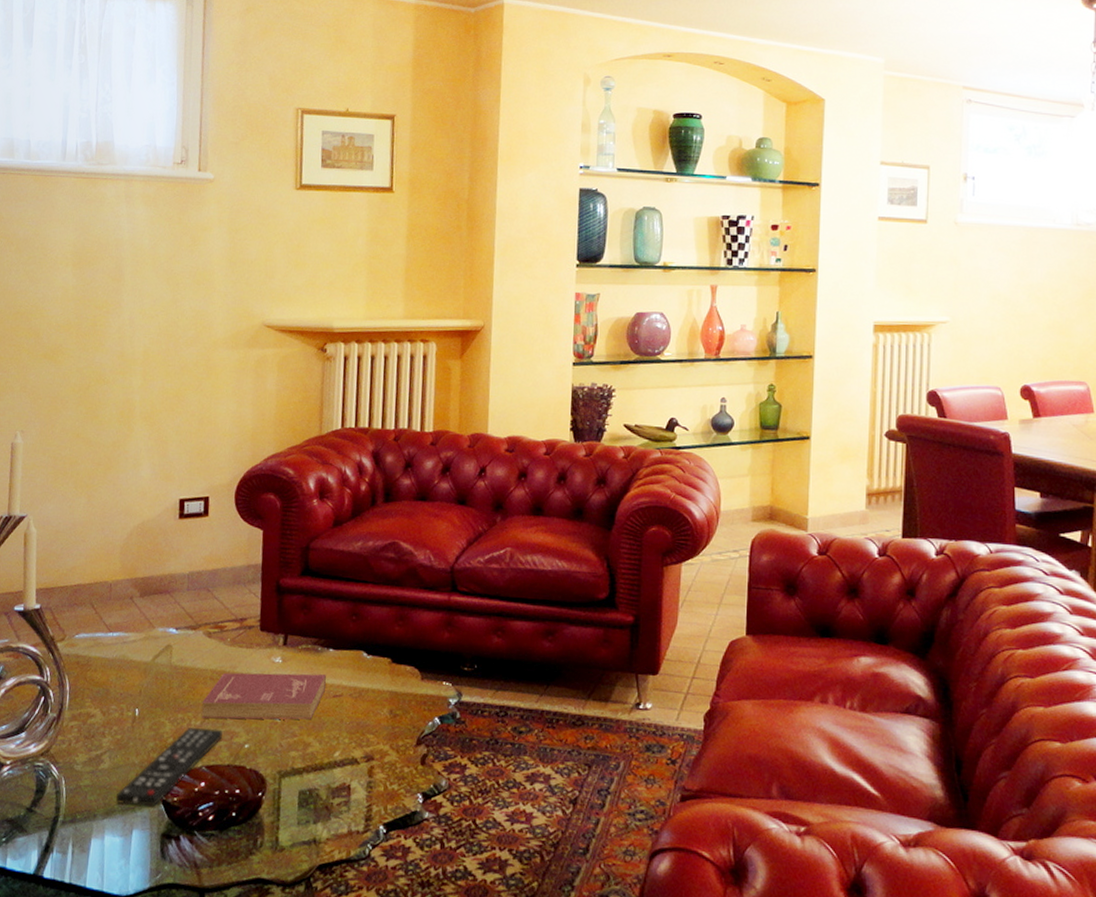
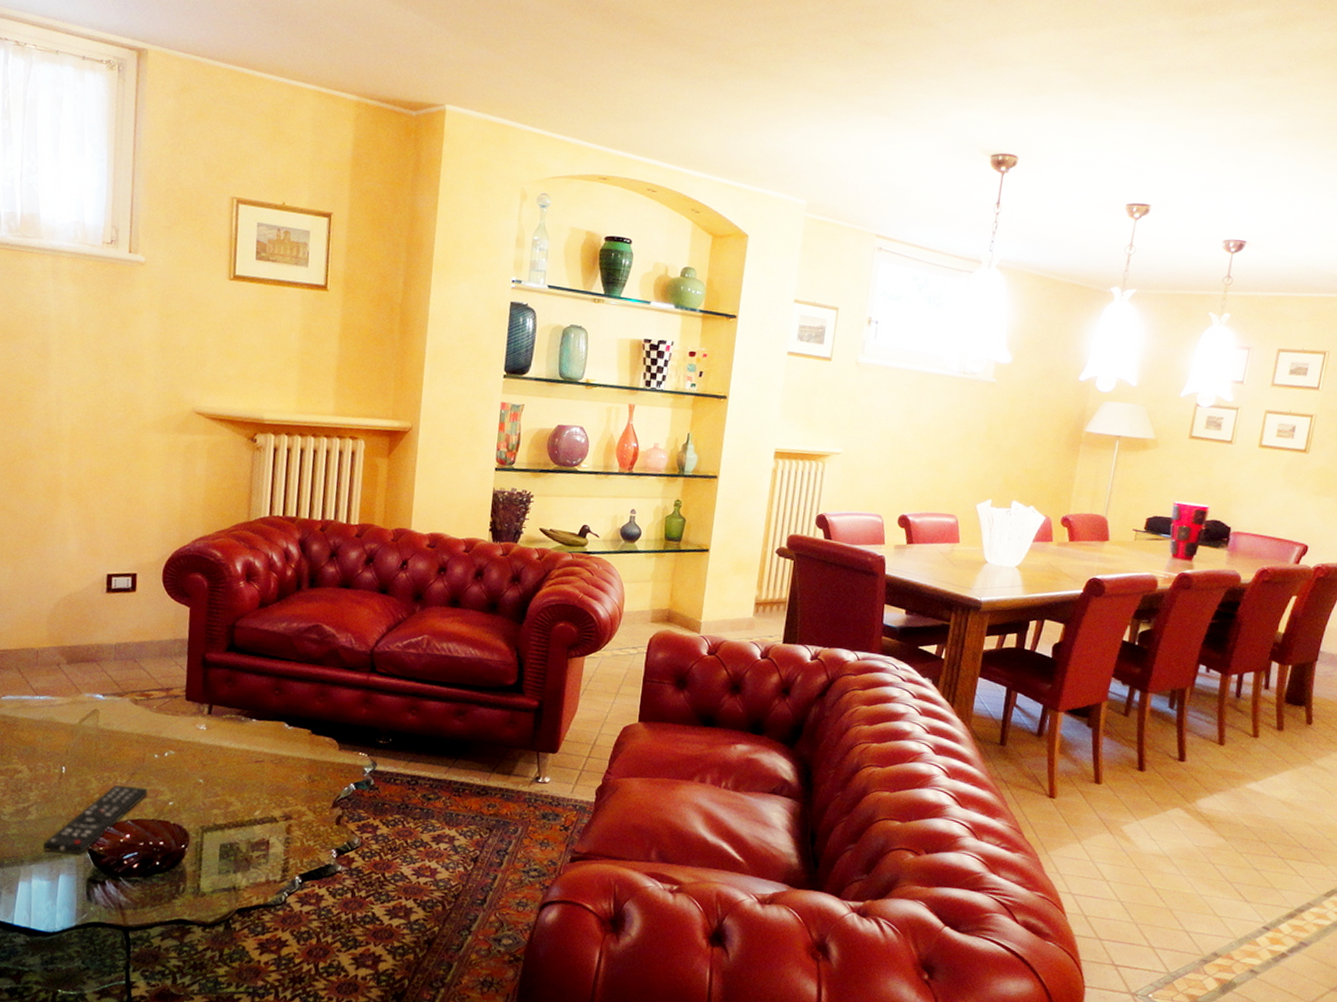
book: present [201,672,327,720] -> none [127,736,249,782]

